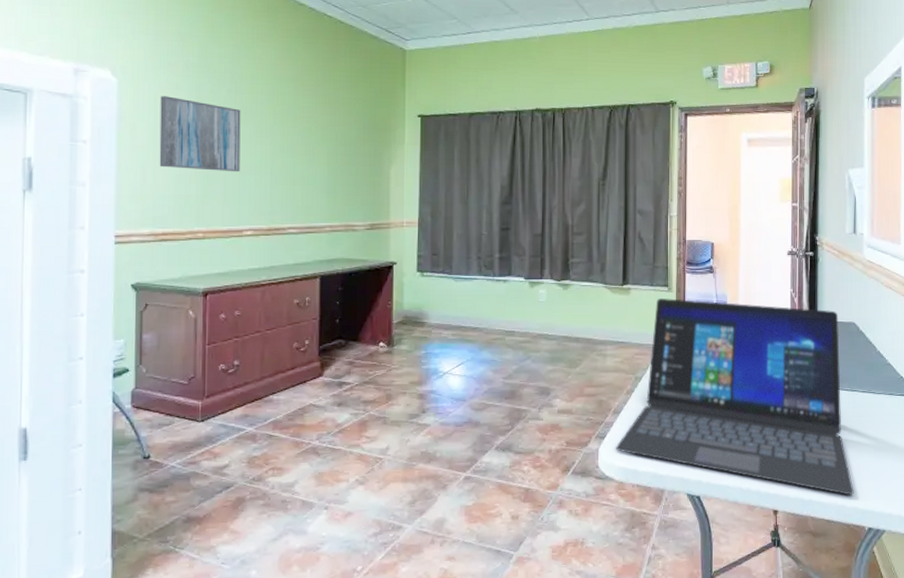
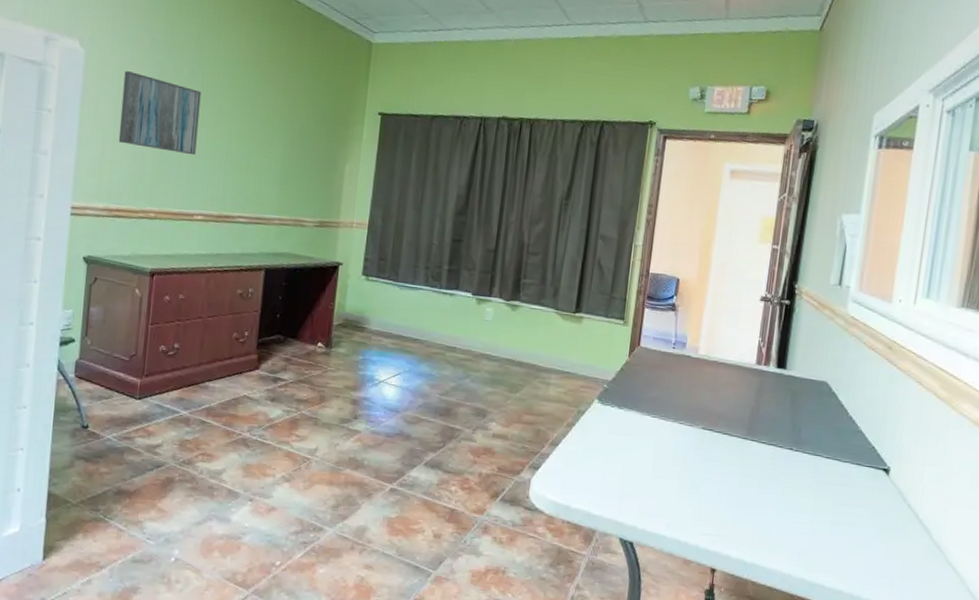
laptop: present [615,298,855,495] -> none [548,331,810,565]

